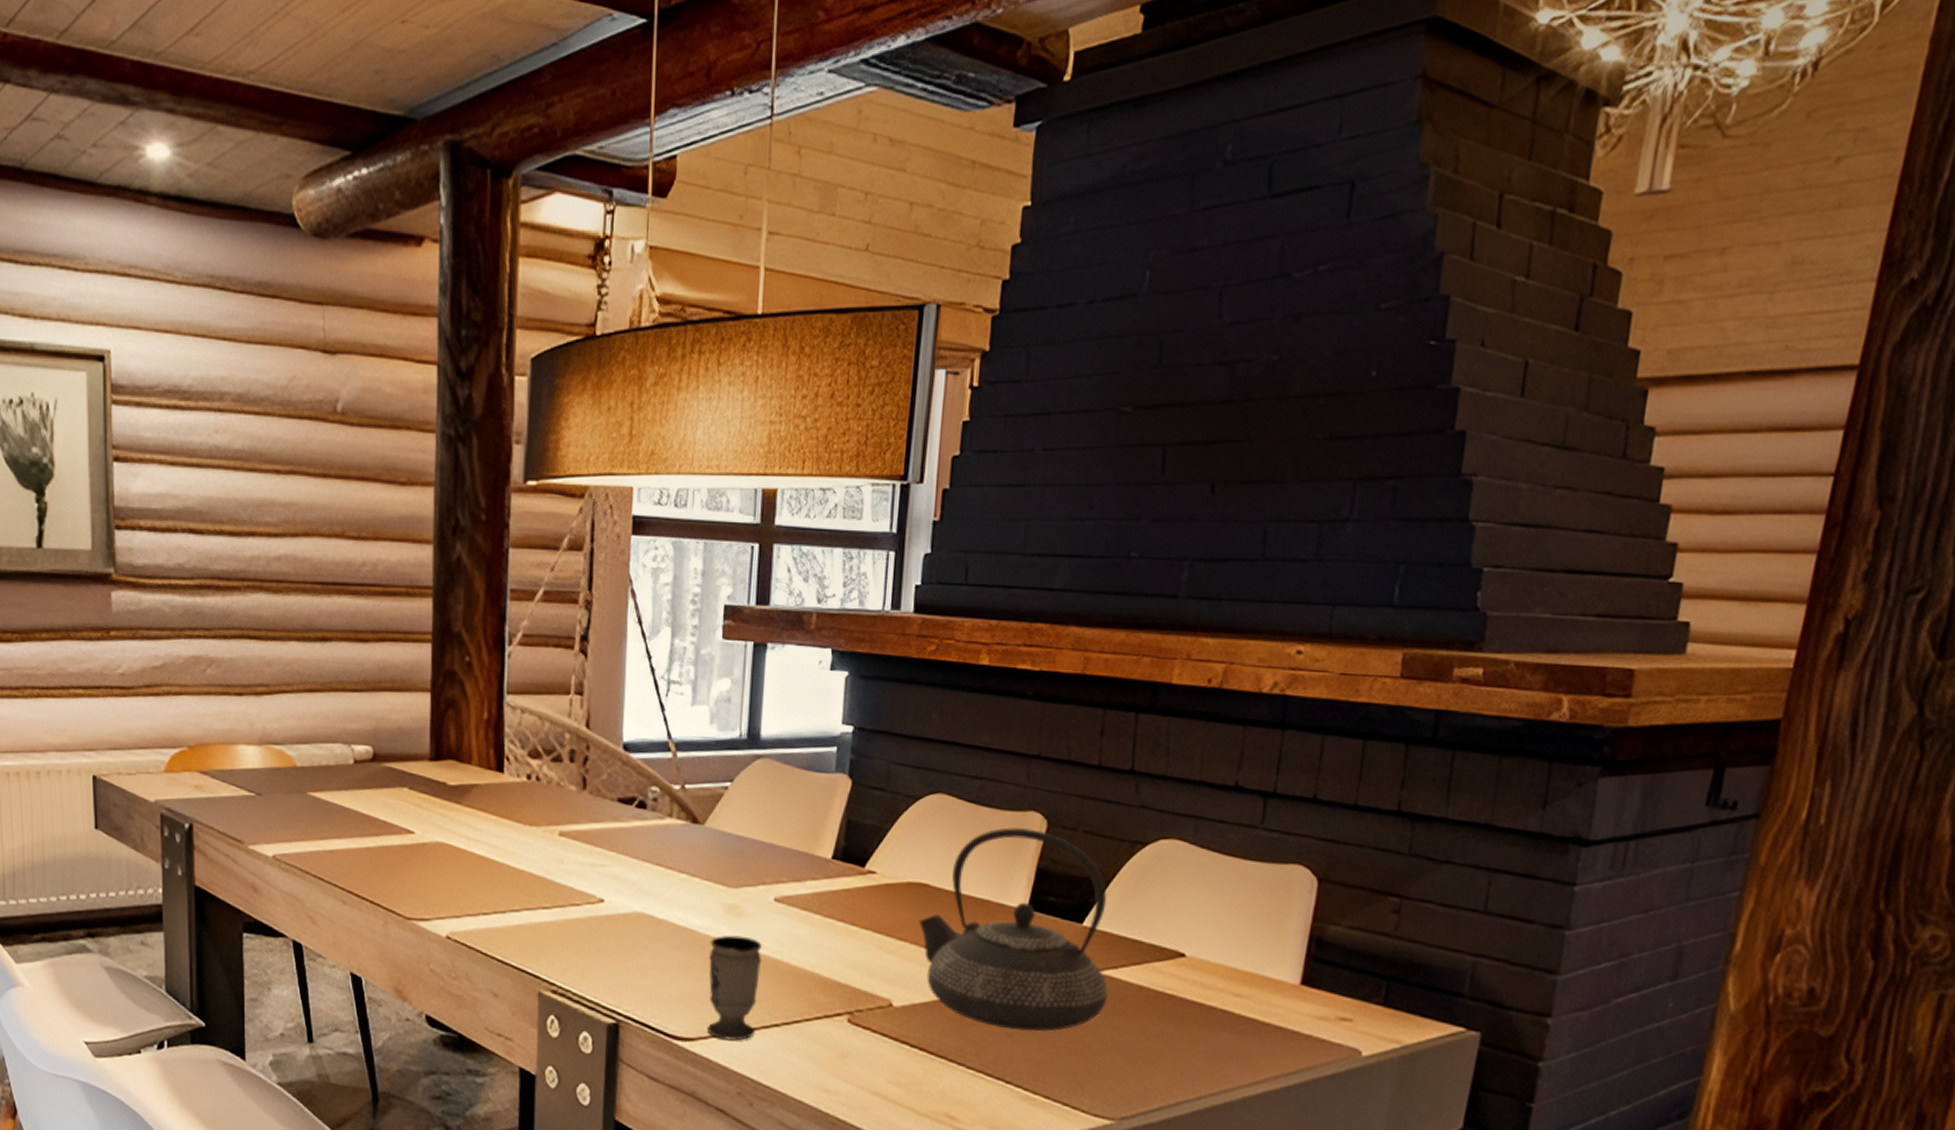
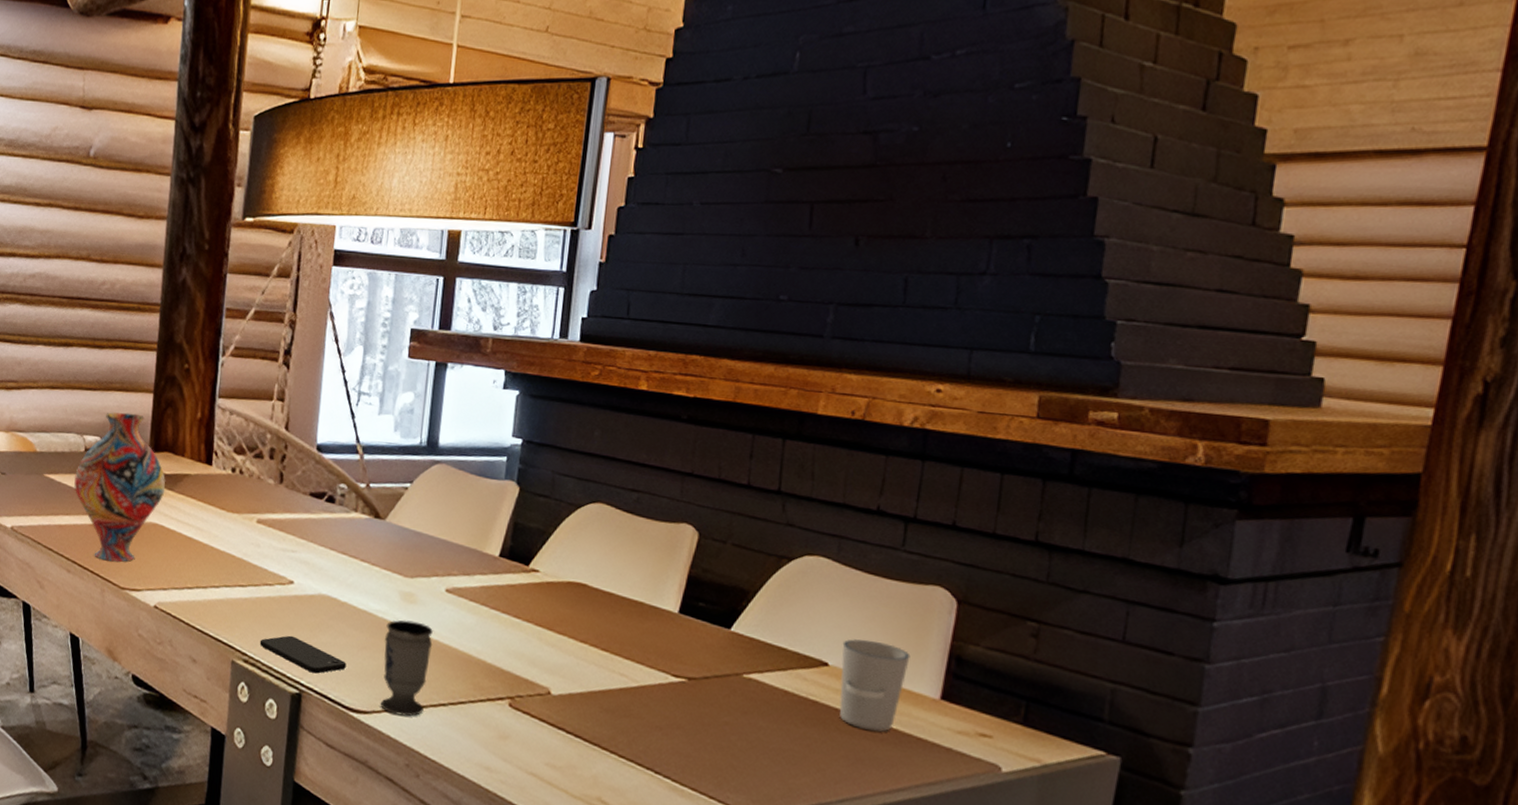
vase: none [344,716,452,889] -> present [74,412,166,562]
smartphone: none [569,960,668,1001] -> present [259,635,347,674]
teapot: present [918,827,1109,1032] -> none [576,537,754,728]
cup: none [1197,926,1270,1023] -> present [839,639,911,732]

